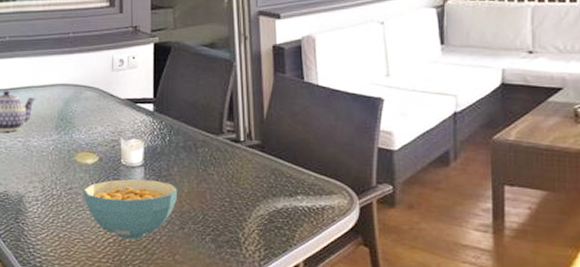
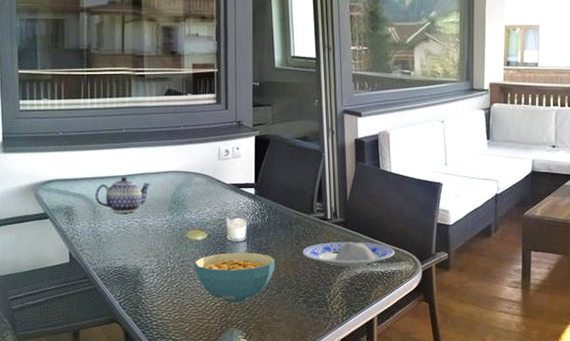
plate: none [211,168,325,199] -> present [303,241,395,266]

